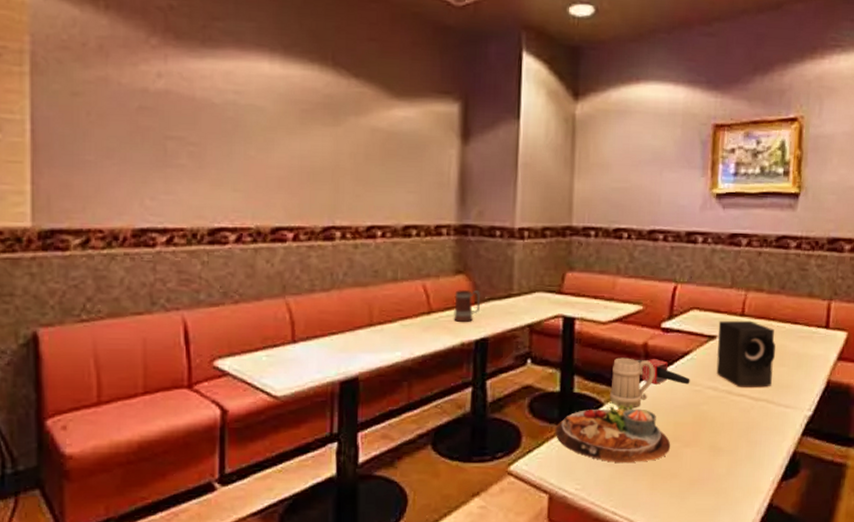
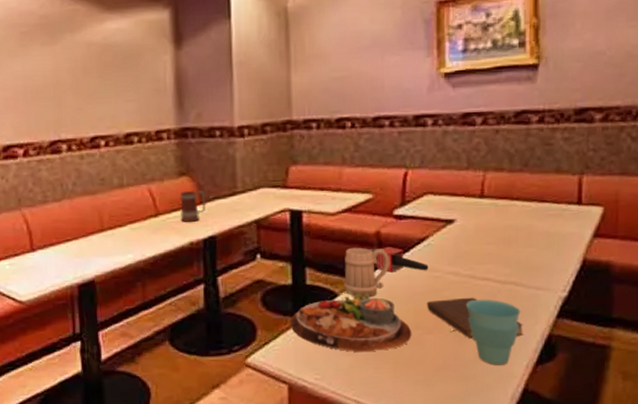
book: none [685,412,772,453] -> present [426,297,524,339]
speaker: present [716,320,776,387] -> none [455,202,521,271]
cup: none [722,414,771,480] -> present [466,299,521,365]

